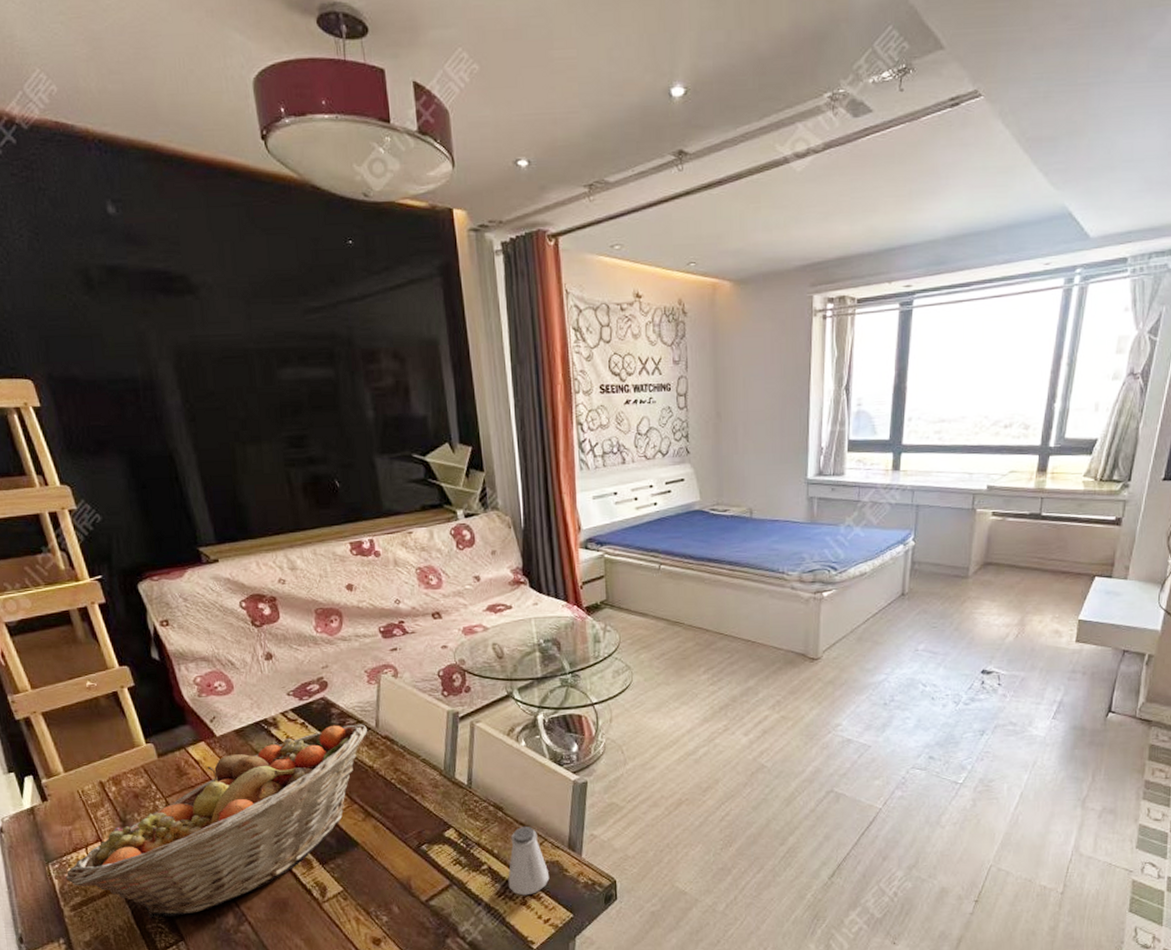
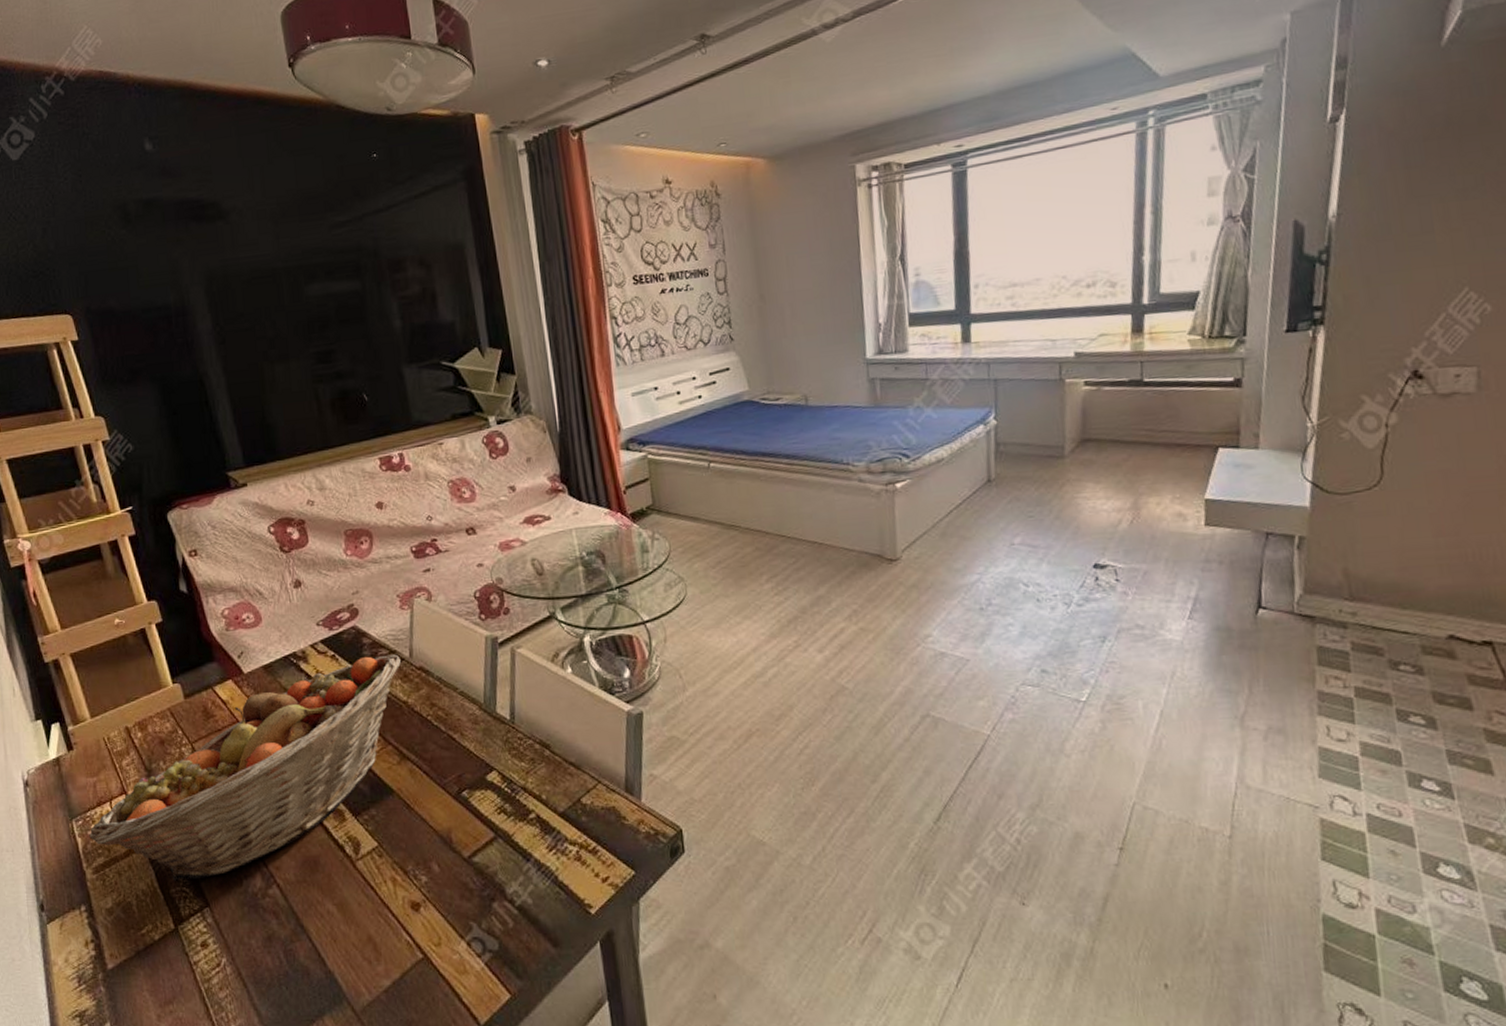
saltshaker: present [508,825,550,896] -> none [559,765,606,849]

